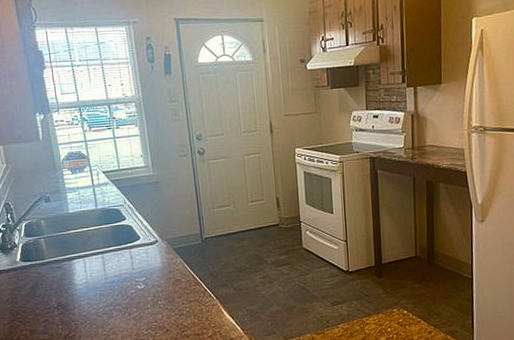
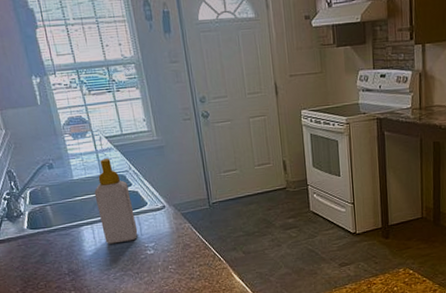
soap bottle: none [88,192,129,278] -> present [94,157,138,244]

